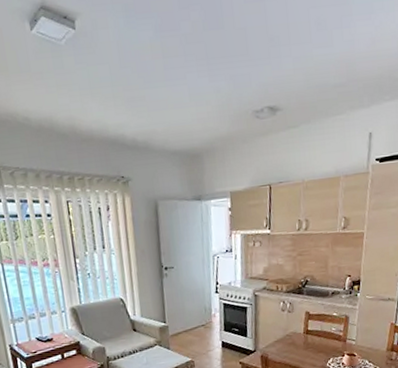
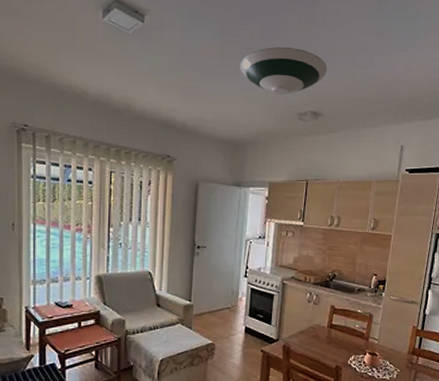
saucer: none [185,34,282,93] -> present [240,46,327,96]

